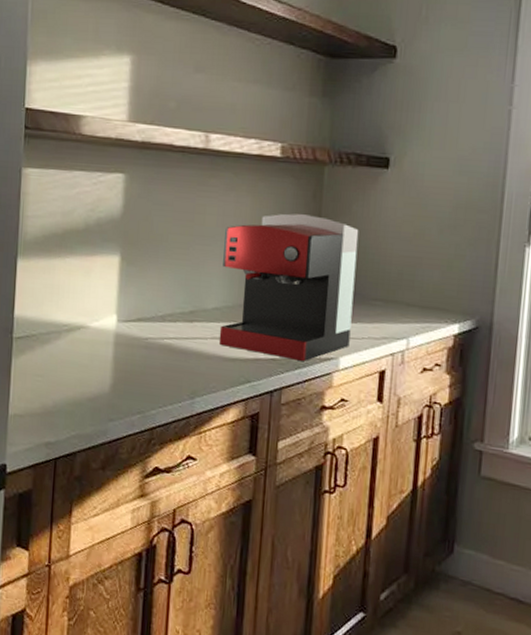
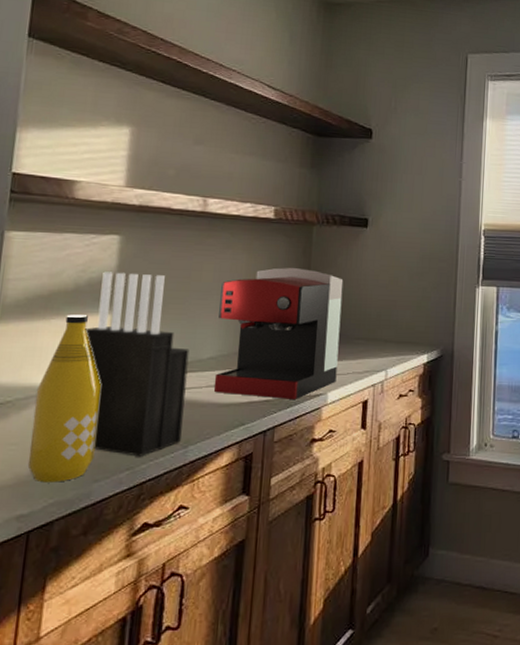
bottle: none [53,254,113,417] -> present [28,314,101,483]
knife block: none [96,211,194,402] -> present [85,271,190,457]

